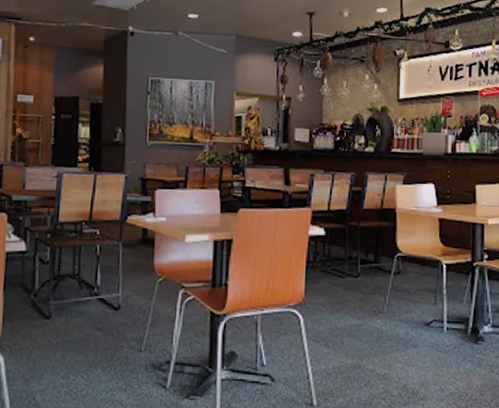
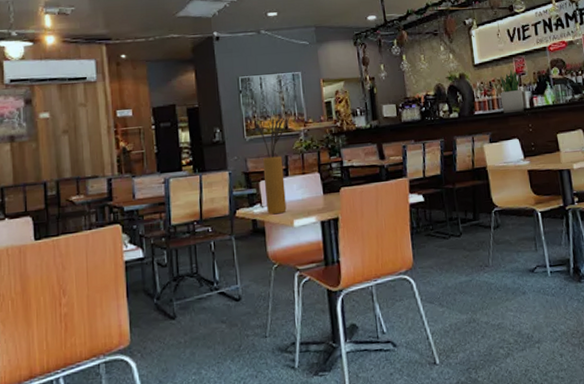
vase: none [159,115,197,227] -> present [256,108,290,215]

